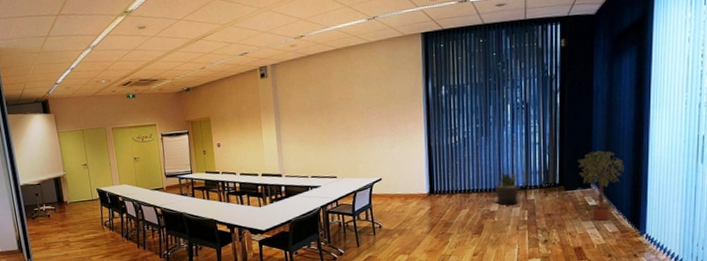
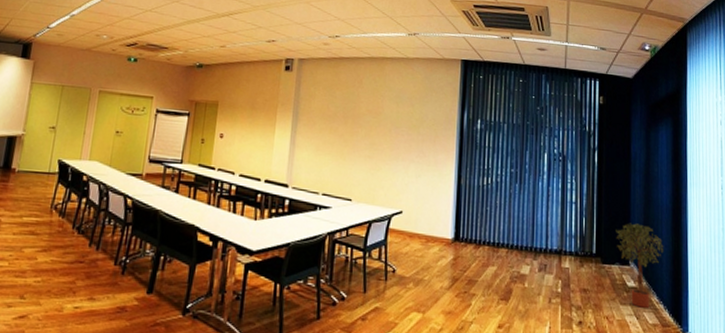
planter: present [495,170,519,207] -> none [527,226,553,272]

